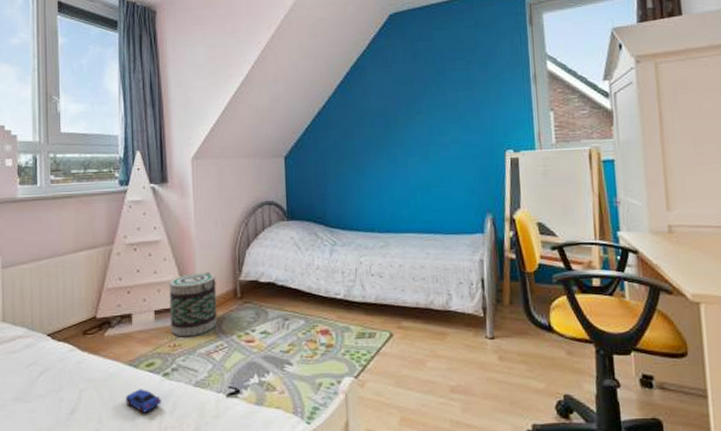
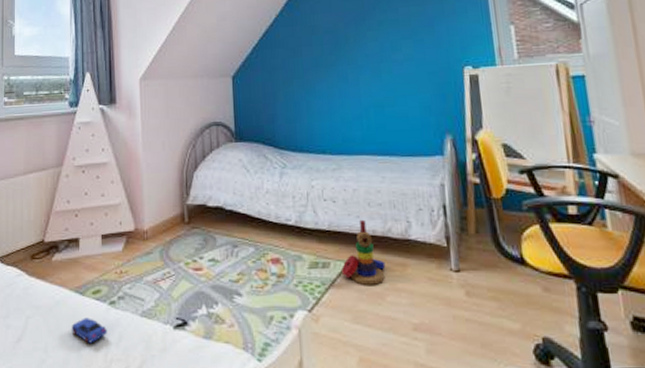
basket: present [169,272,218,337] -> none [116,195,165,264]
stacking toy: none [387,293,427,353] -> present [342,219,386,285]

